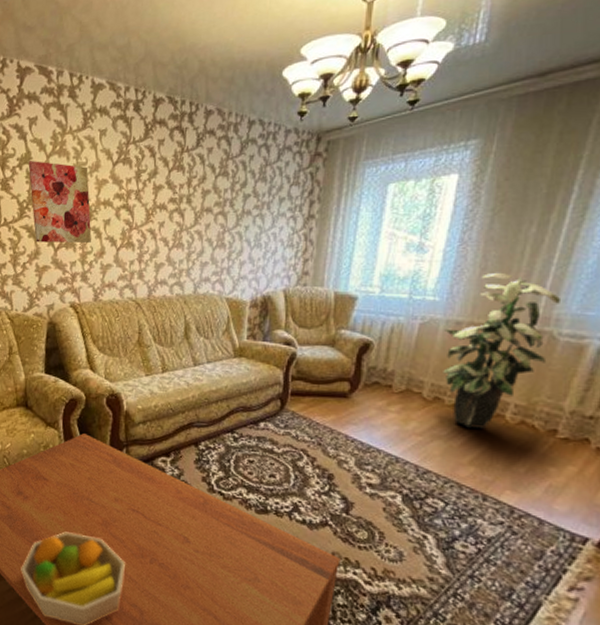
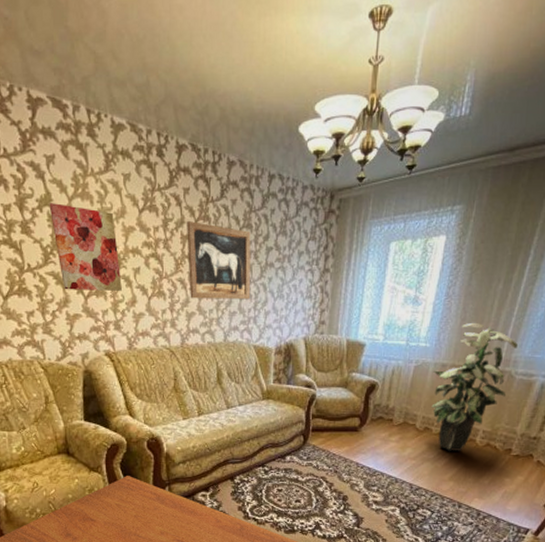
wall art: none [159,171,227,249] -> present [187,221,251,300]

